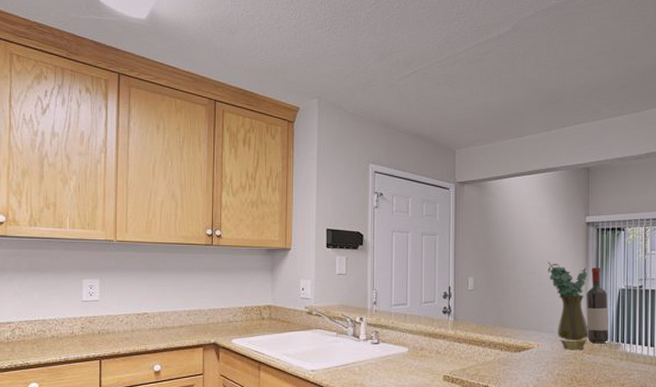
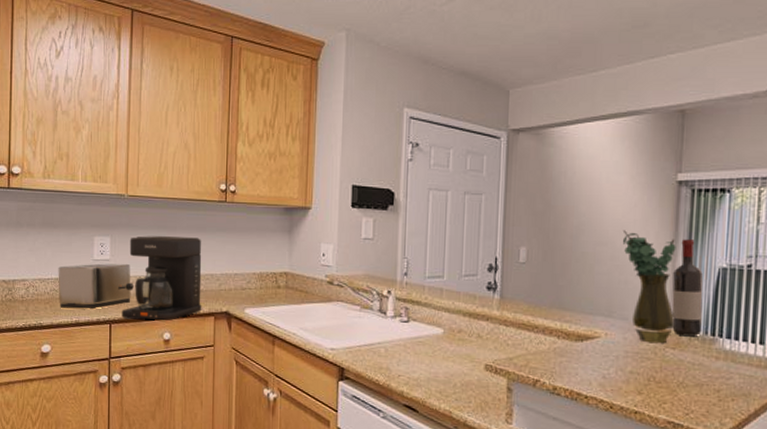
toaster: none [45,303,123,347] -> present [58,263,134,310]
coffee maker: none [111,277,191,354] -> present [121,236,202,321]

